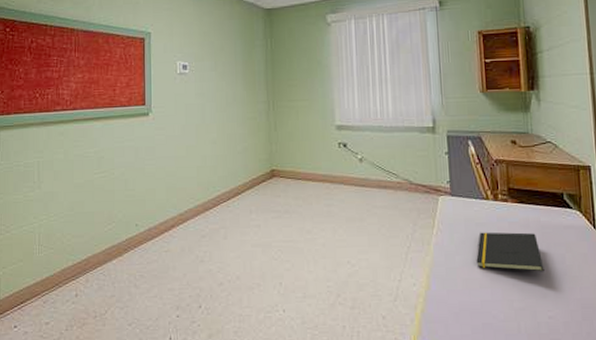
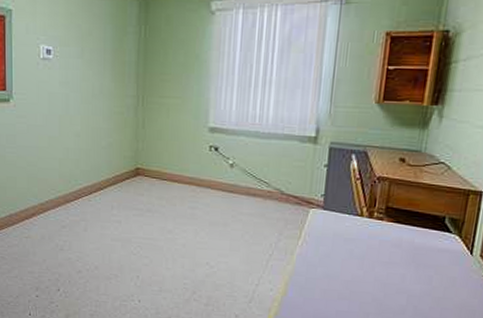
notepad: present [476,232,545,272] -> none [338,247,409,291]

